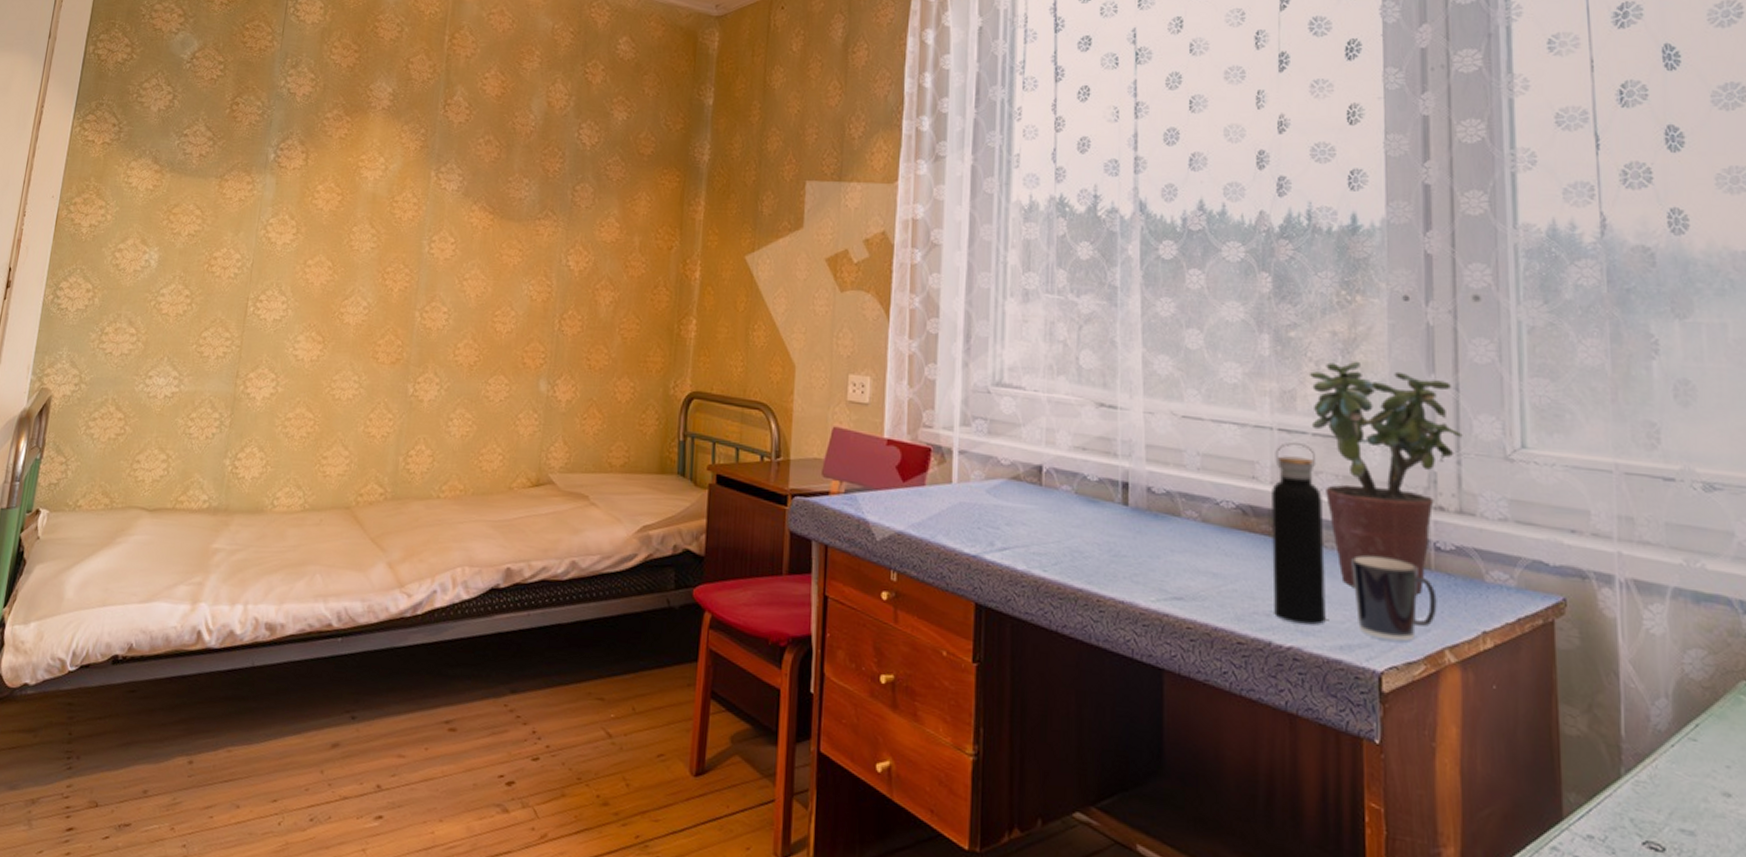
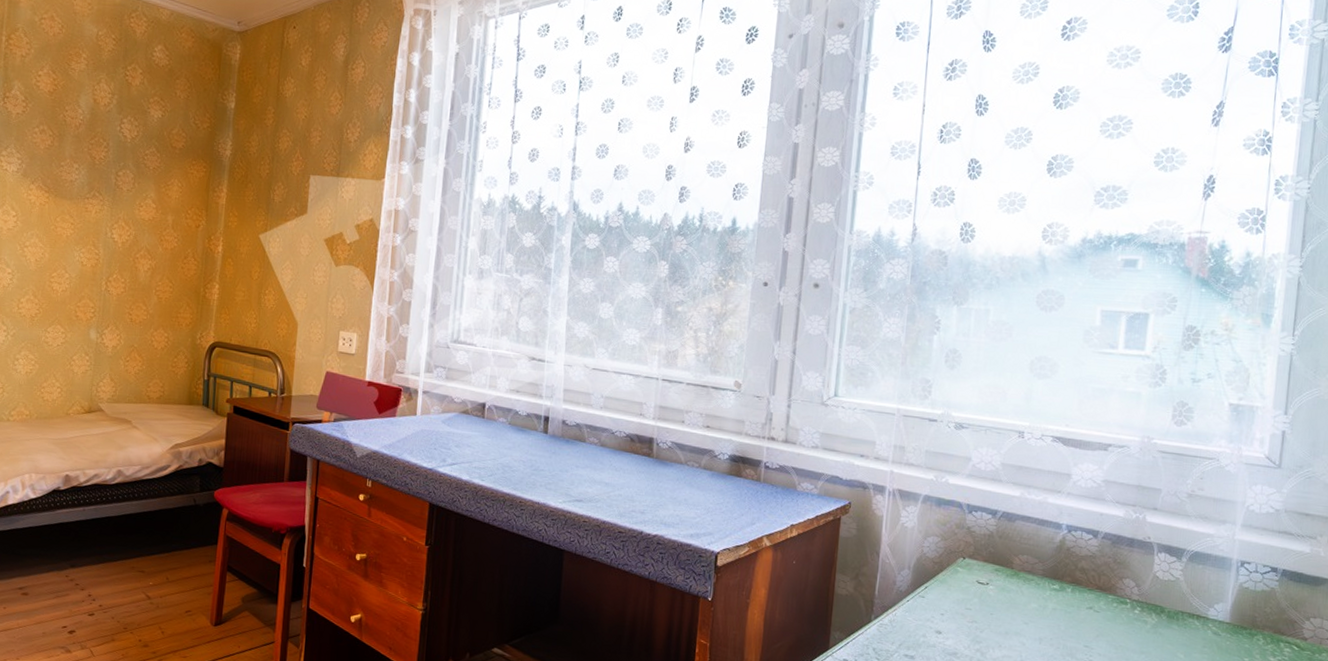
water bottle: present [1270,441,1326,626] -> none [647,389,690,520]
potted plant: present [1309,361,1463,594] -> none [686,330,794,498]
mug: present [1351,555,1437,642] -> none [704,471,762,532]

